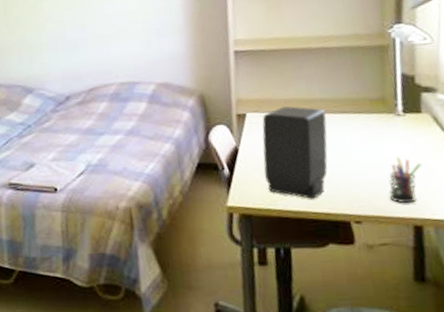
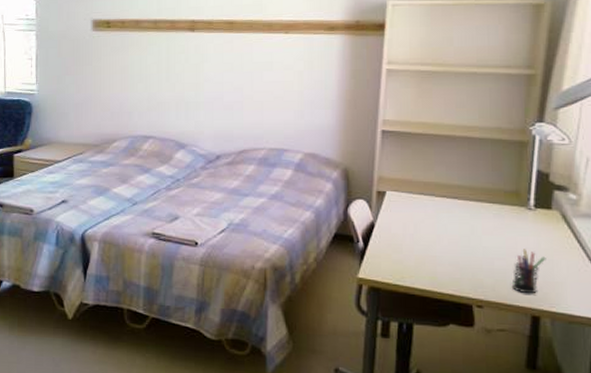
speaker: present [262,106,328,199] -> none [397,189,461,280]

